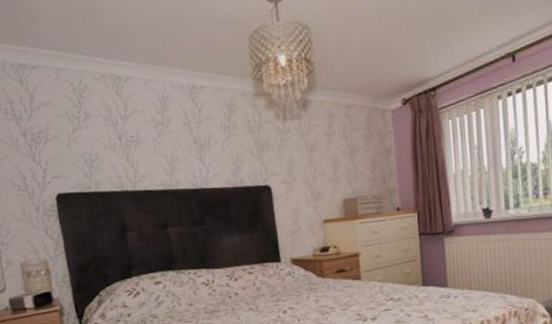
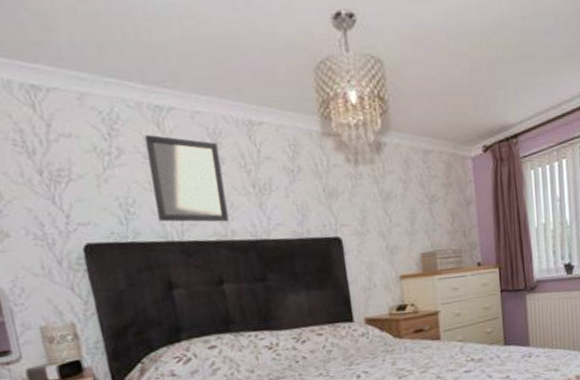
home mirror: none [106,100,174,175] -> present [144,134,229,223]

